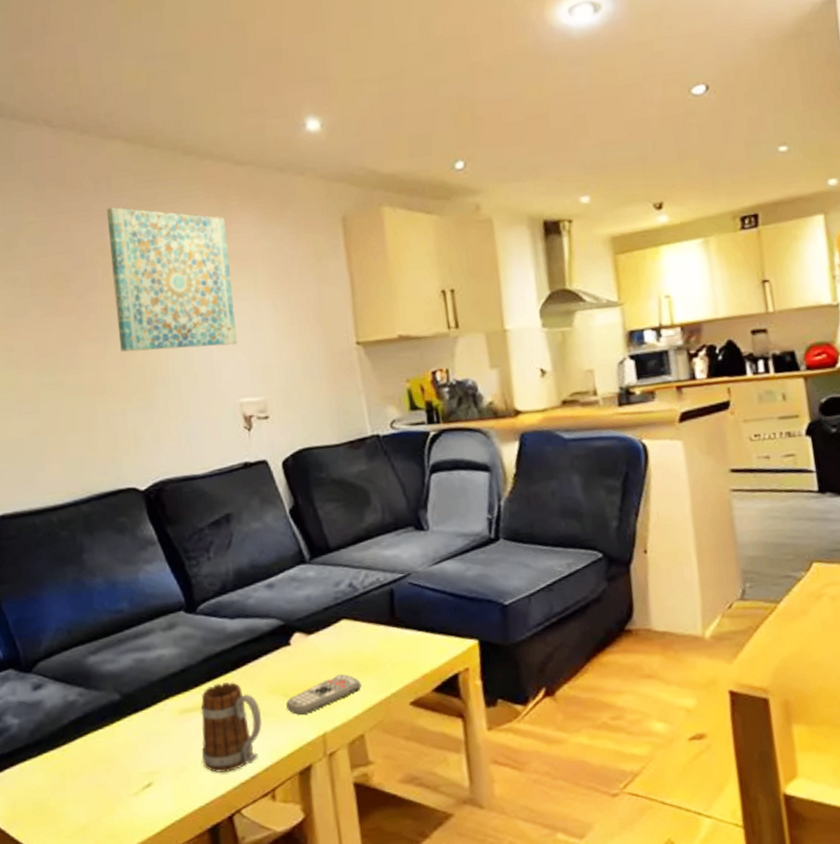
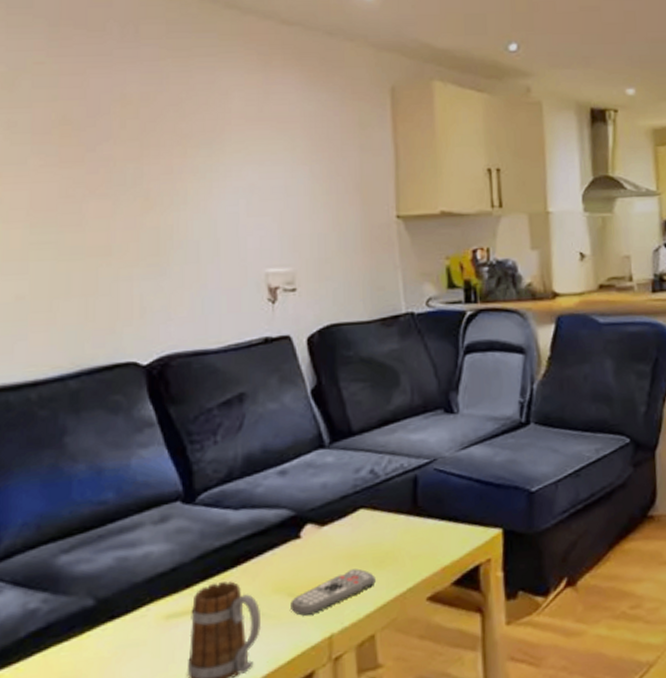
wall art: present [106,206,238,352] -> none [131,54,269,212]

